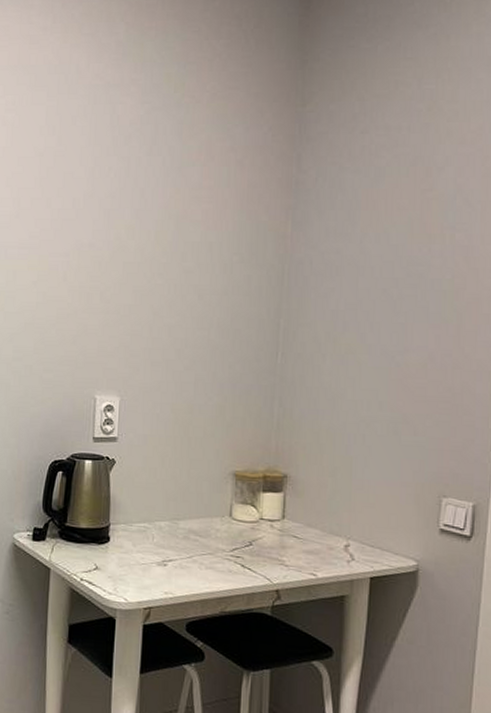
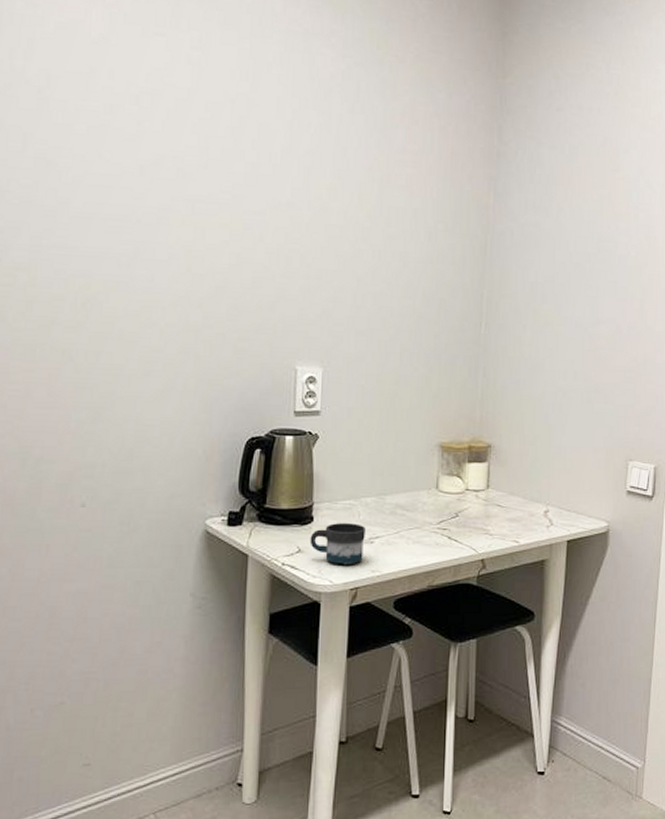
mug: none [106,544,159,586] -> present [309,523,366,565]

